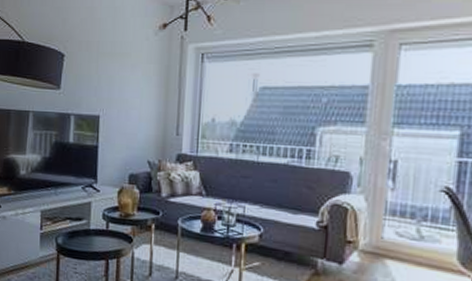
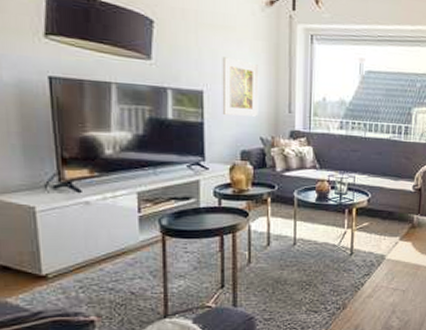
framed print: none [114,82,150,140] -> present [222,57,259,117]

